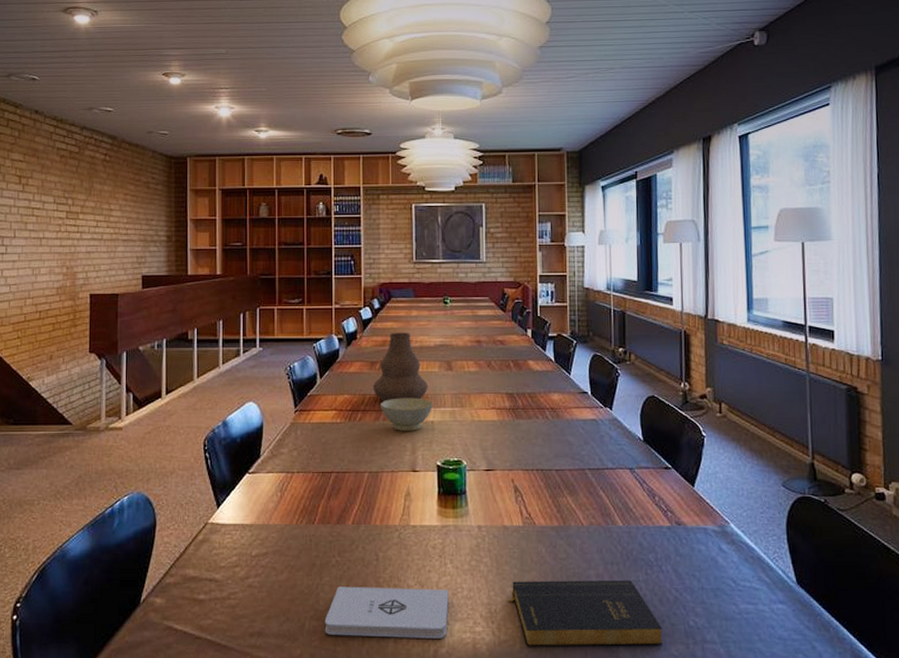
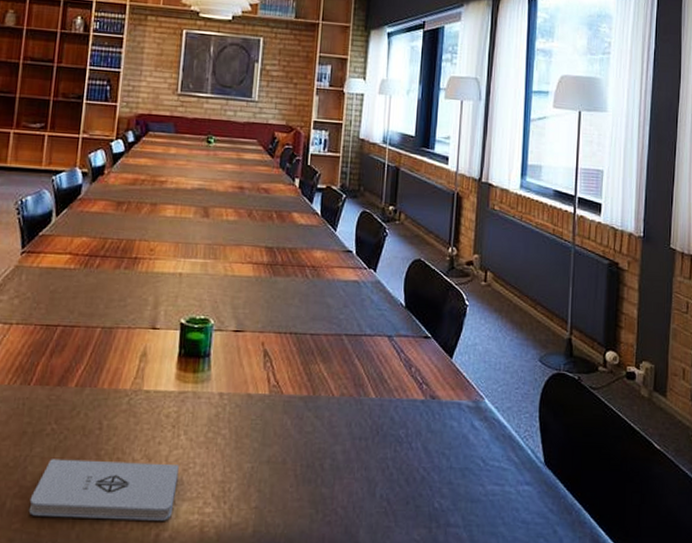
vase: present [373,332,428,401] -> none [117,170,180,249]
bowl: present [380,398,434,431] -> none [122,244,184,283]
book: present [507,579,663,647] -> none [243,456,406,530]

